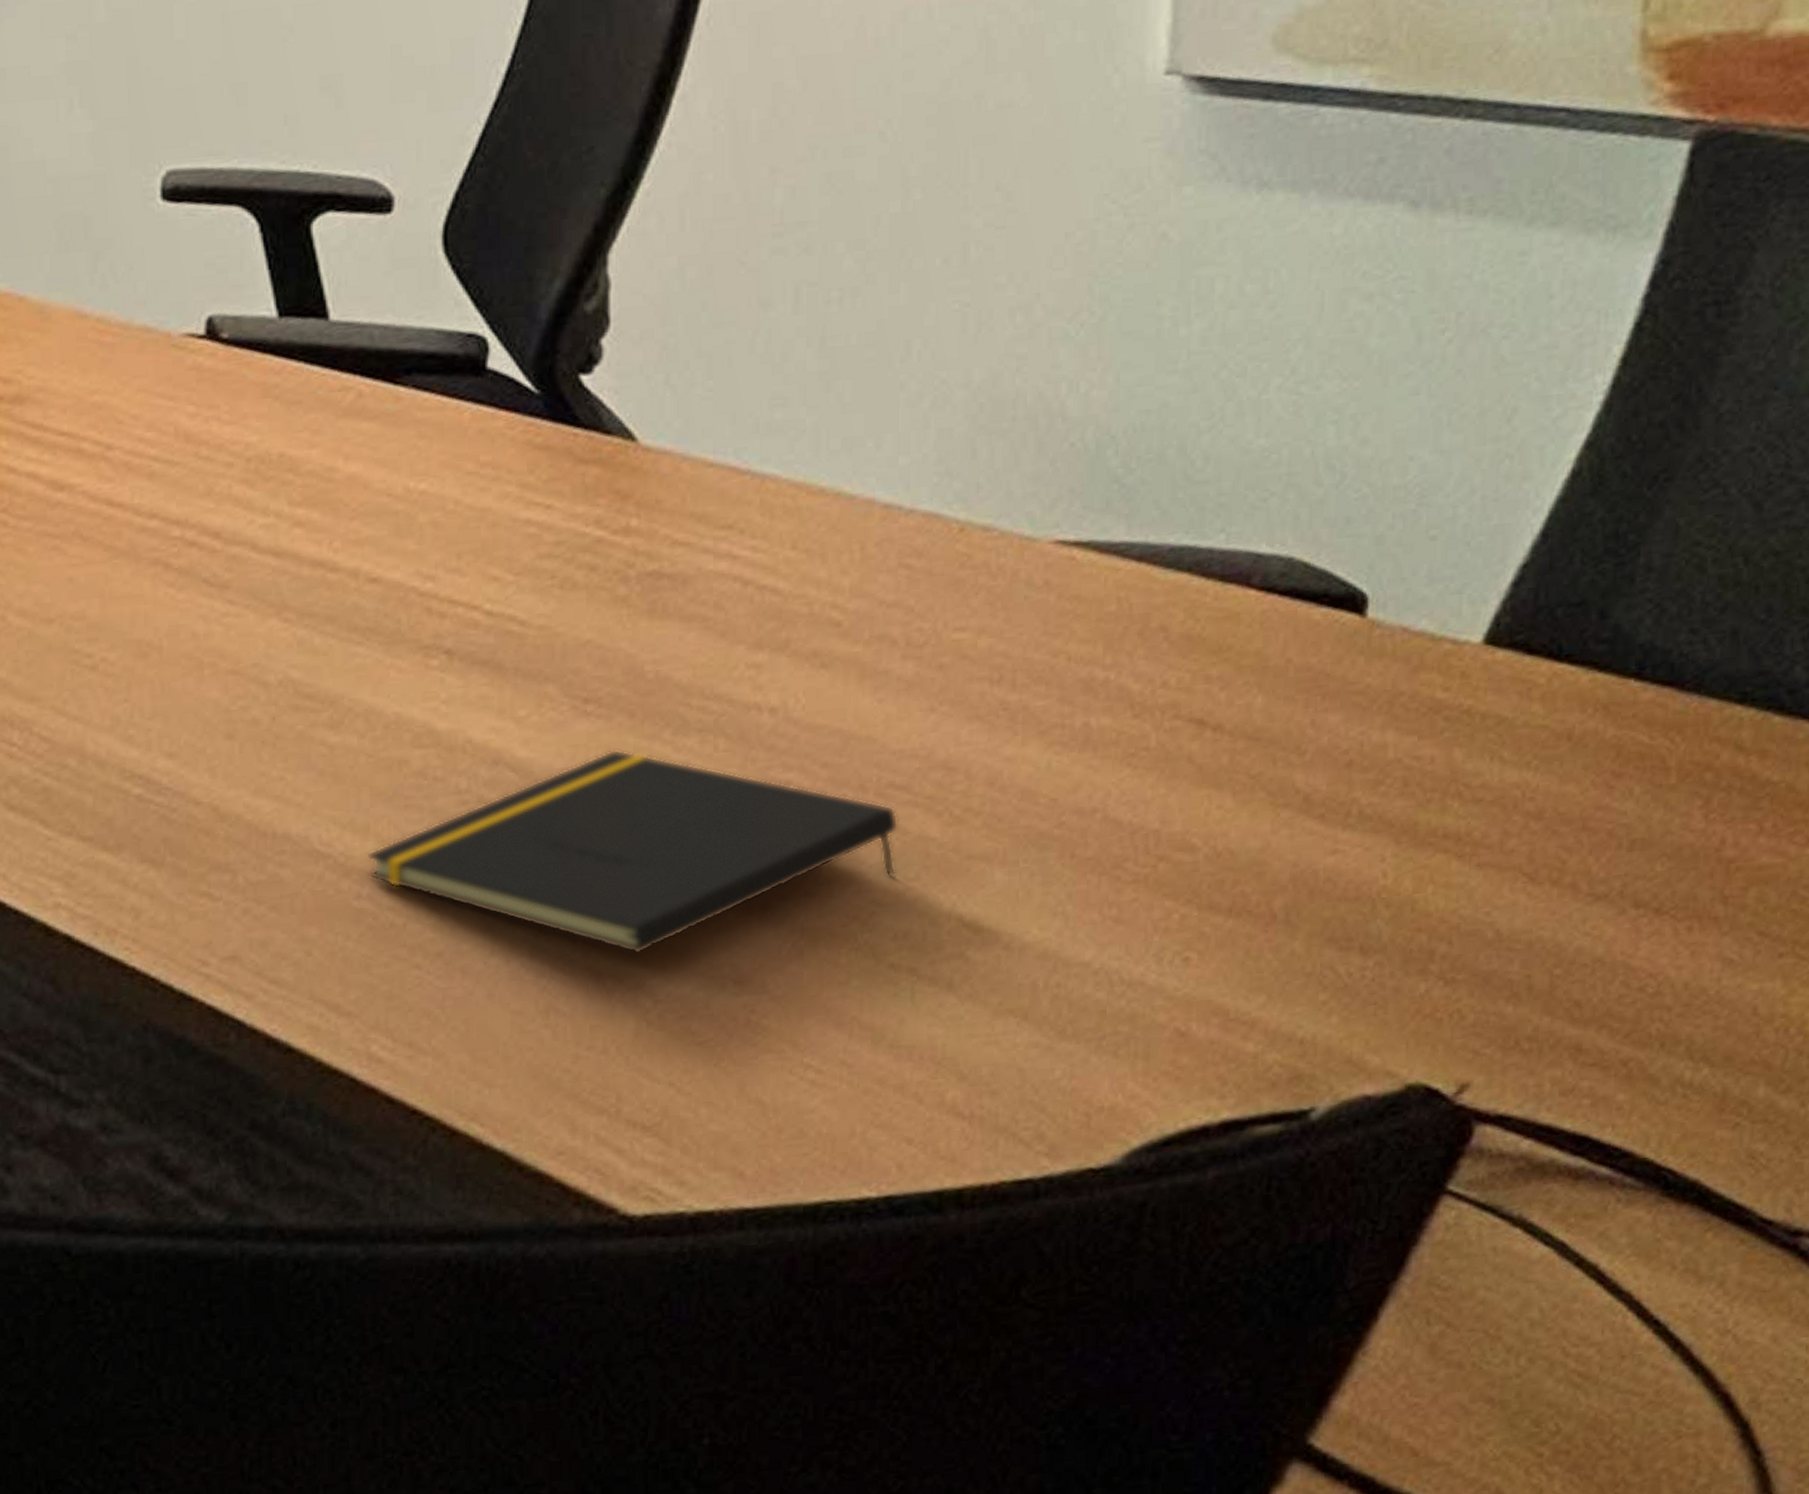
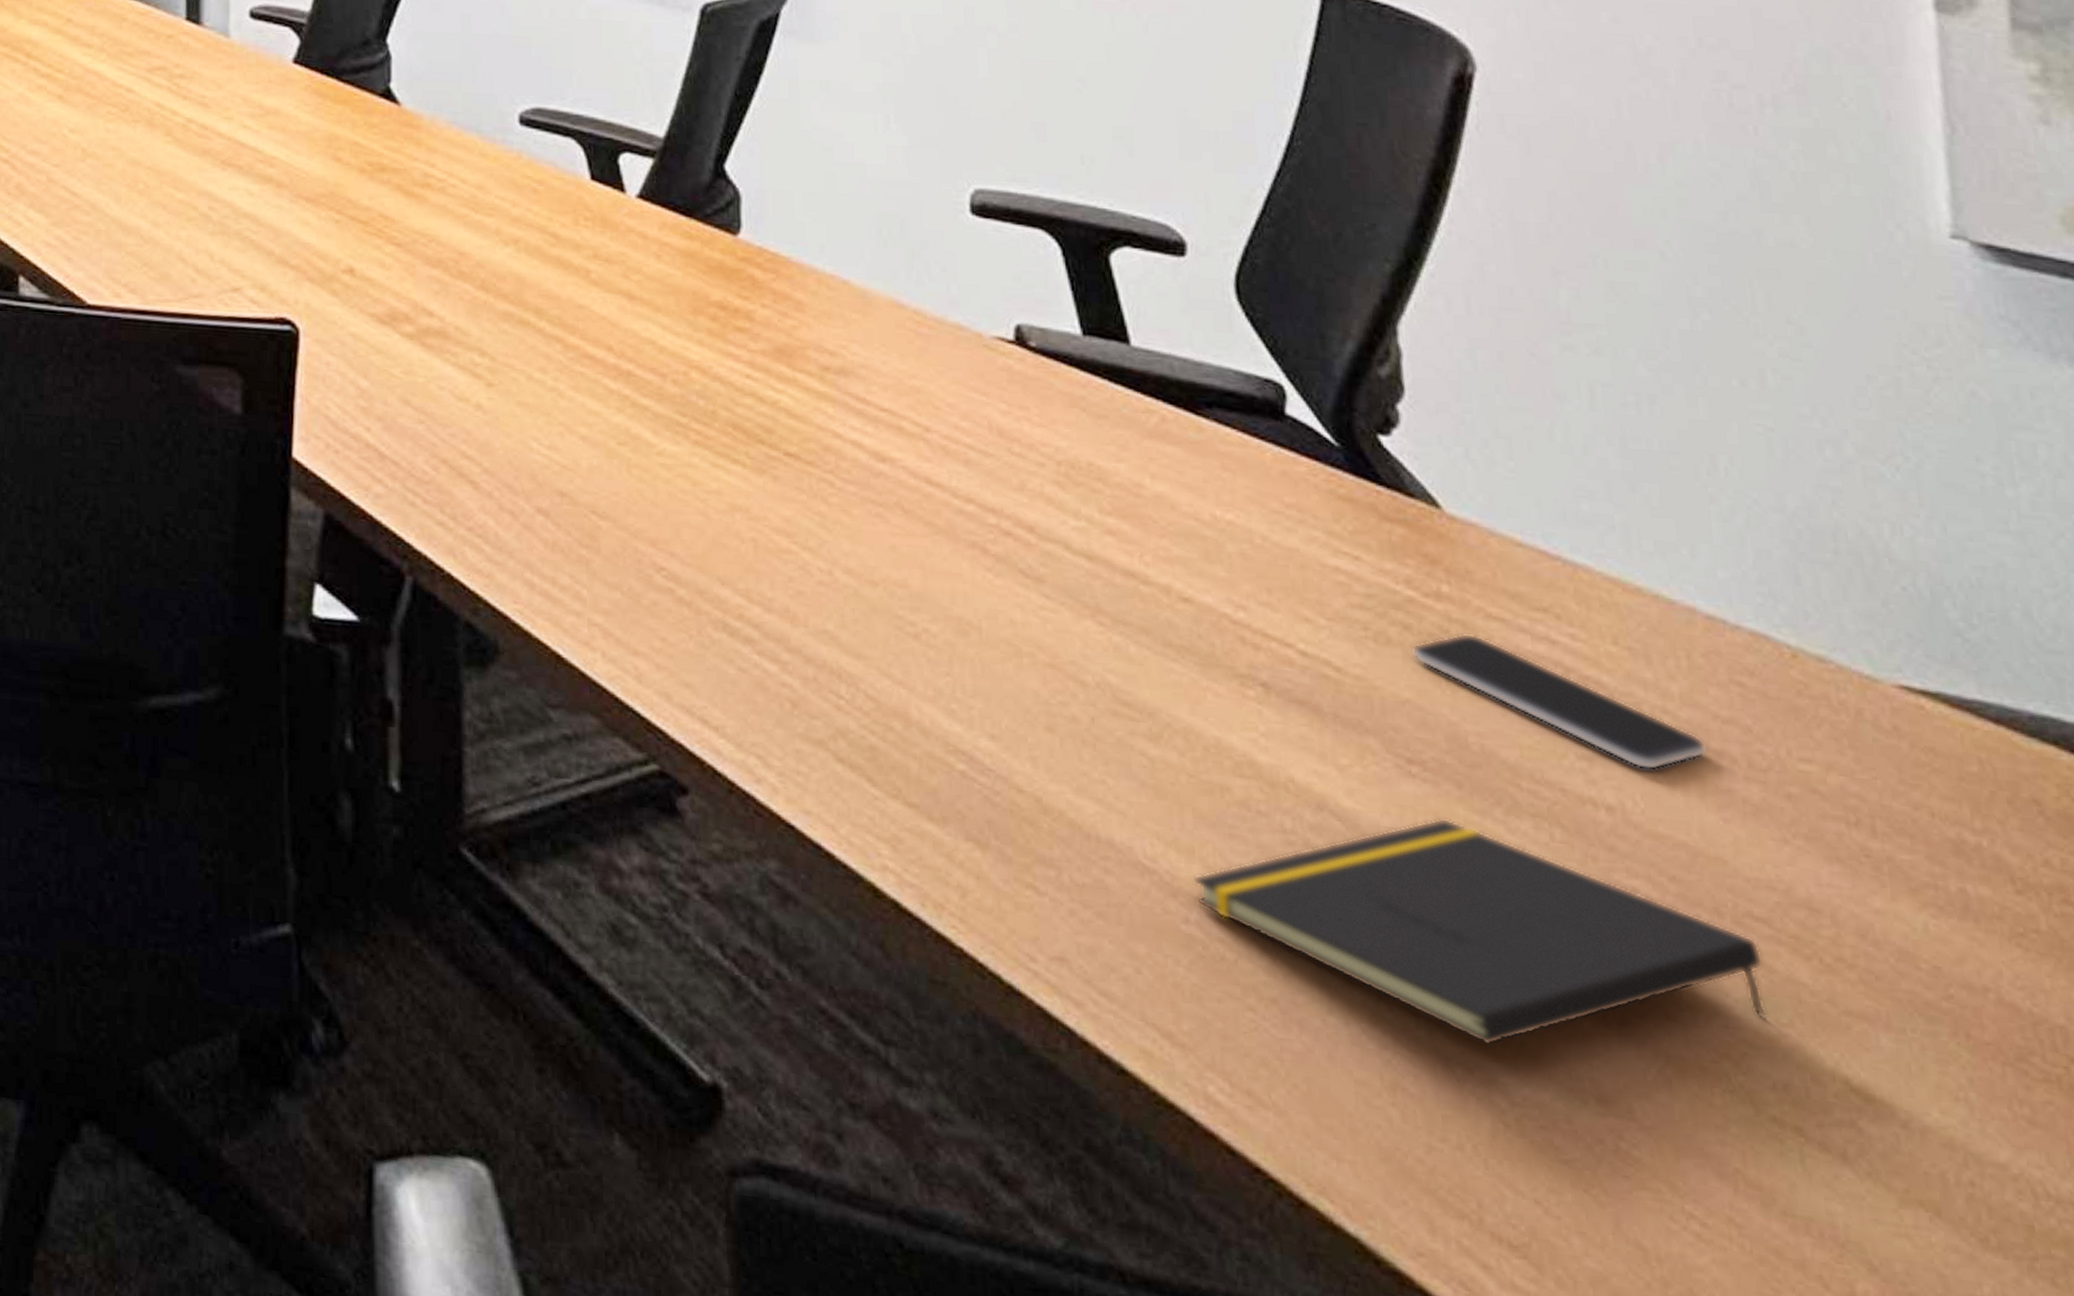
smartphone: none [596,563,870,667] -> present [1411,633,1707,771]

